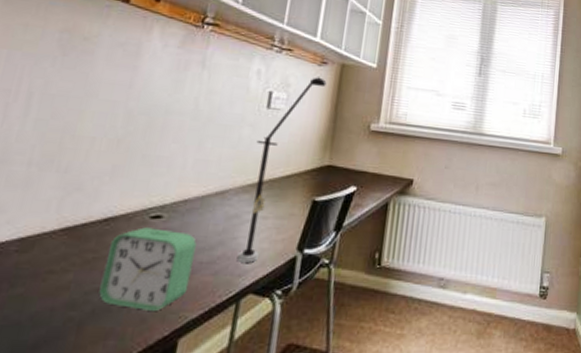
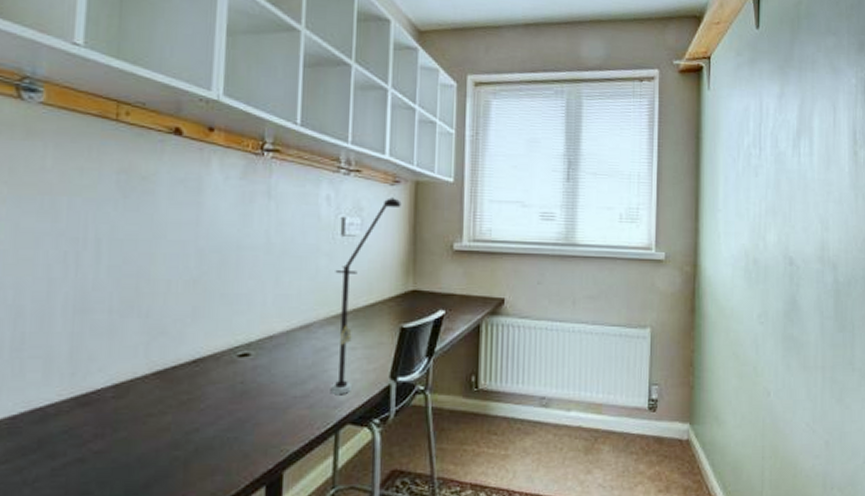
alarm clock: present [99,227,197,311] -> none [199,366,288,446]

